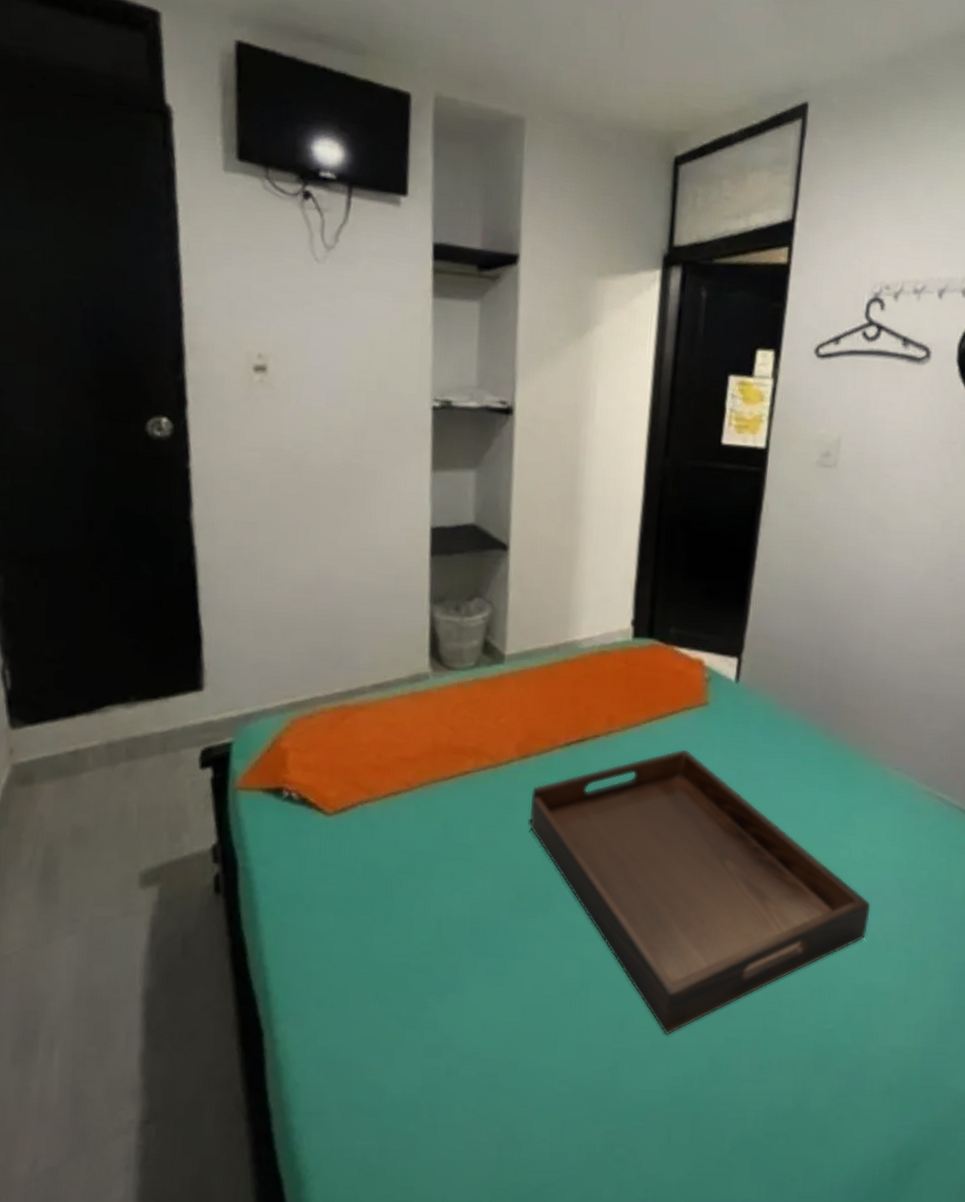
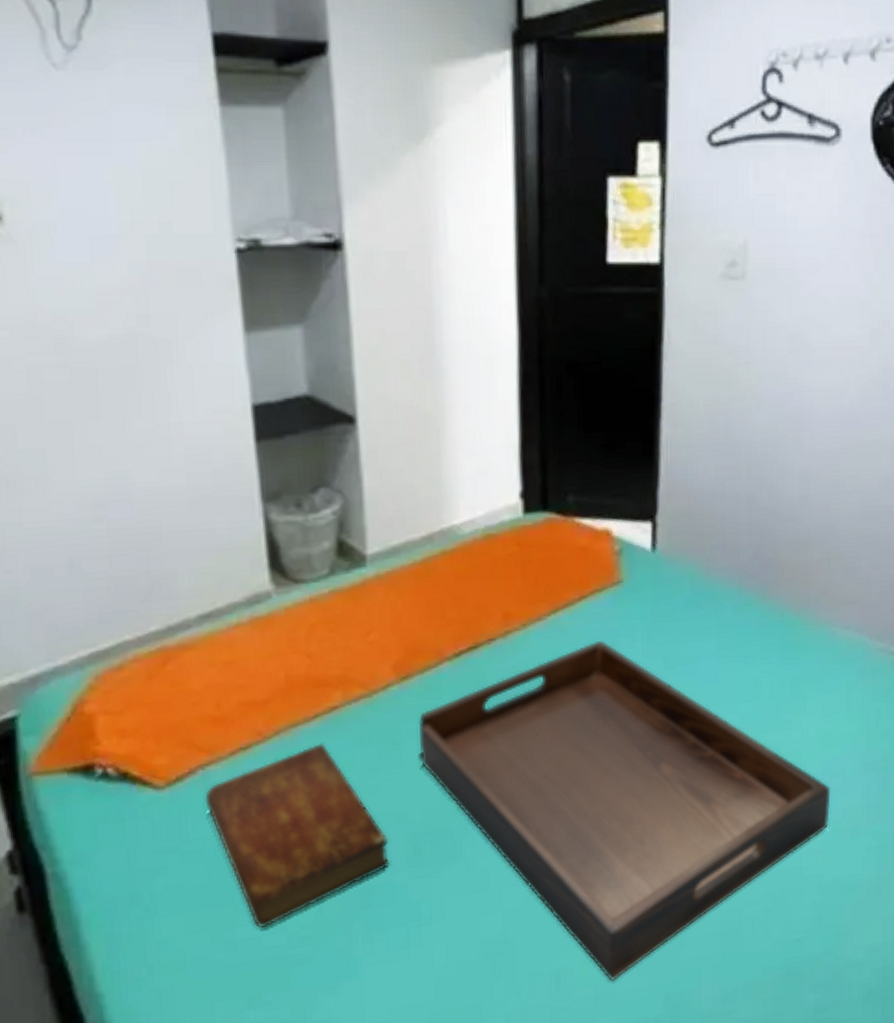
bible: none [361,798,497,939] -> present [205,742,390,929]

